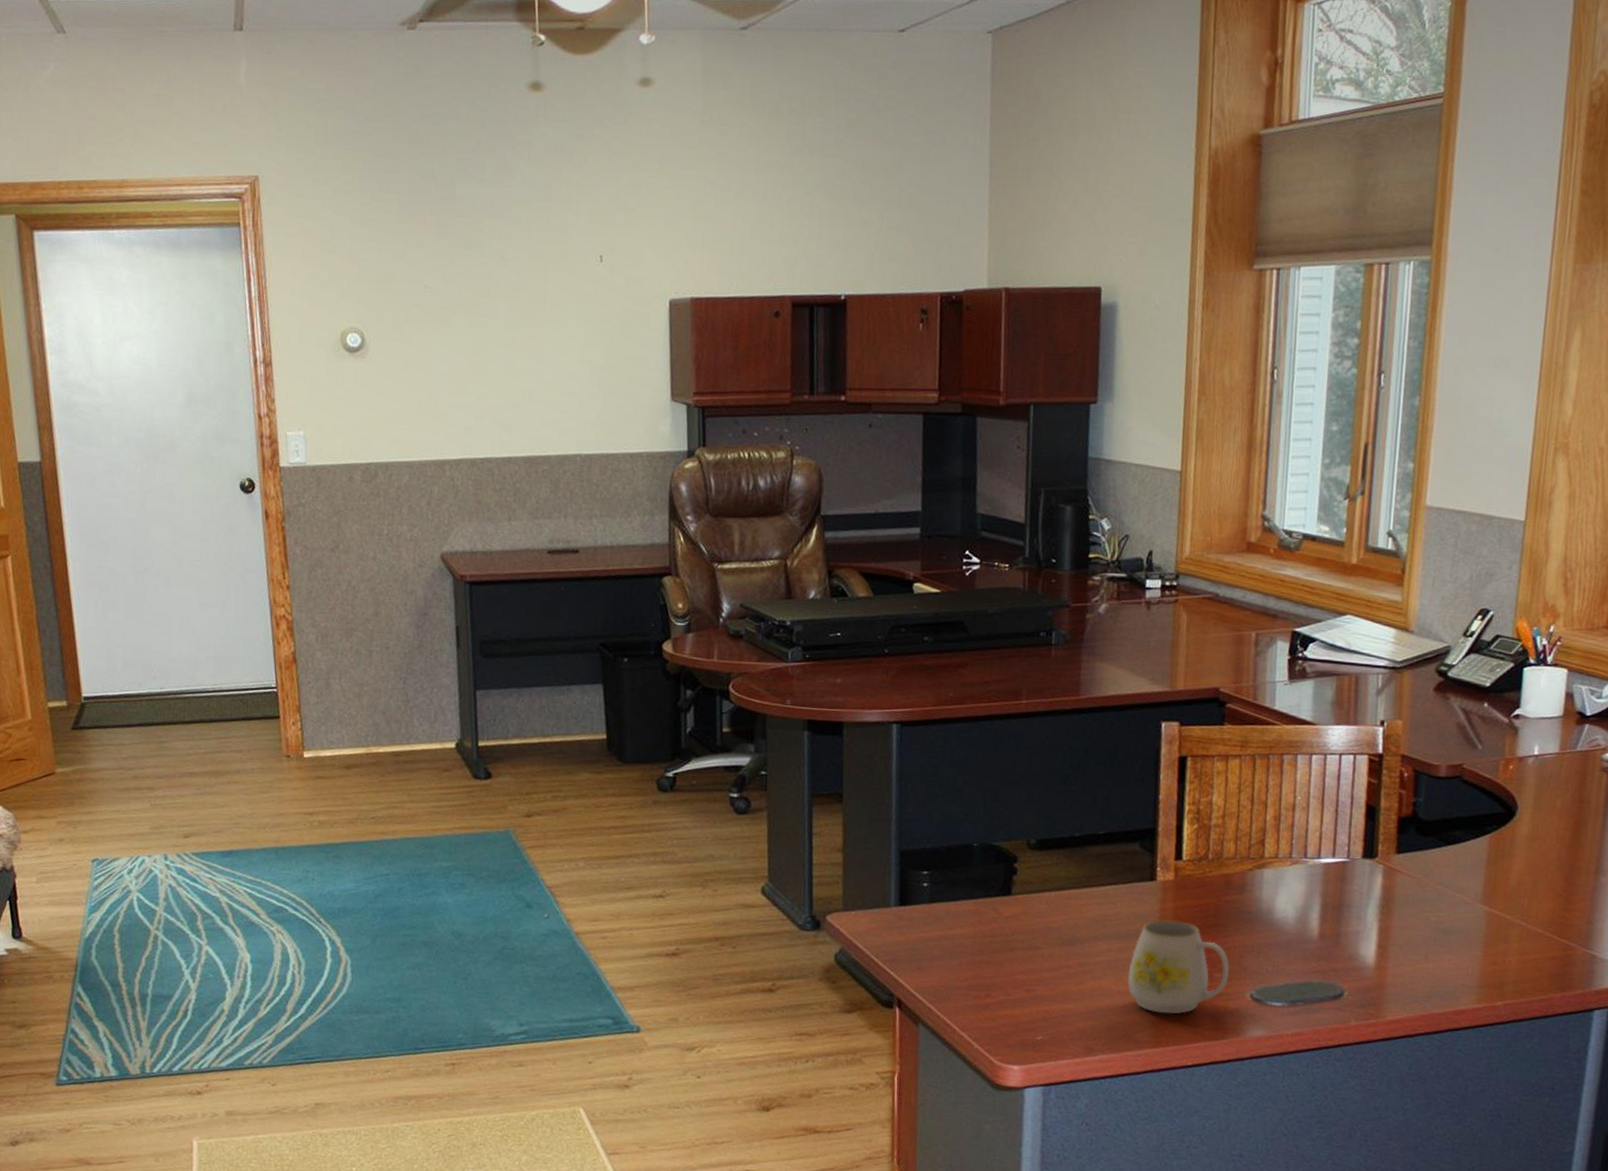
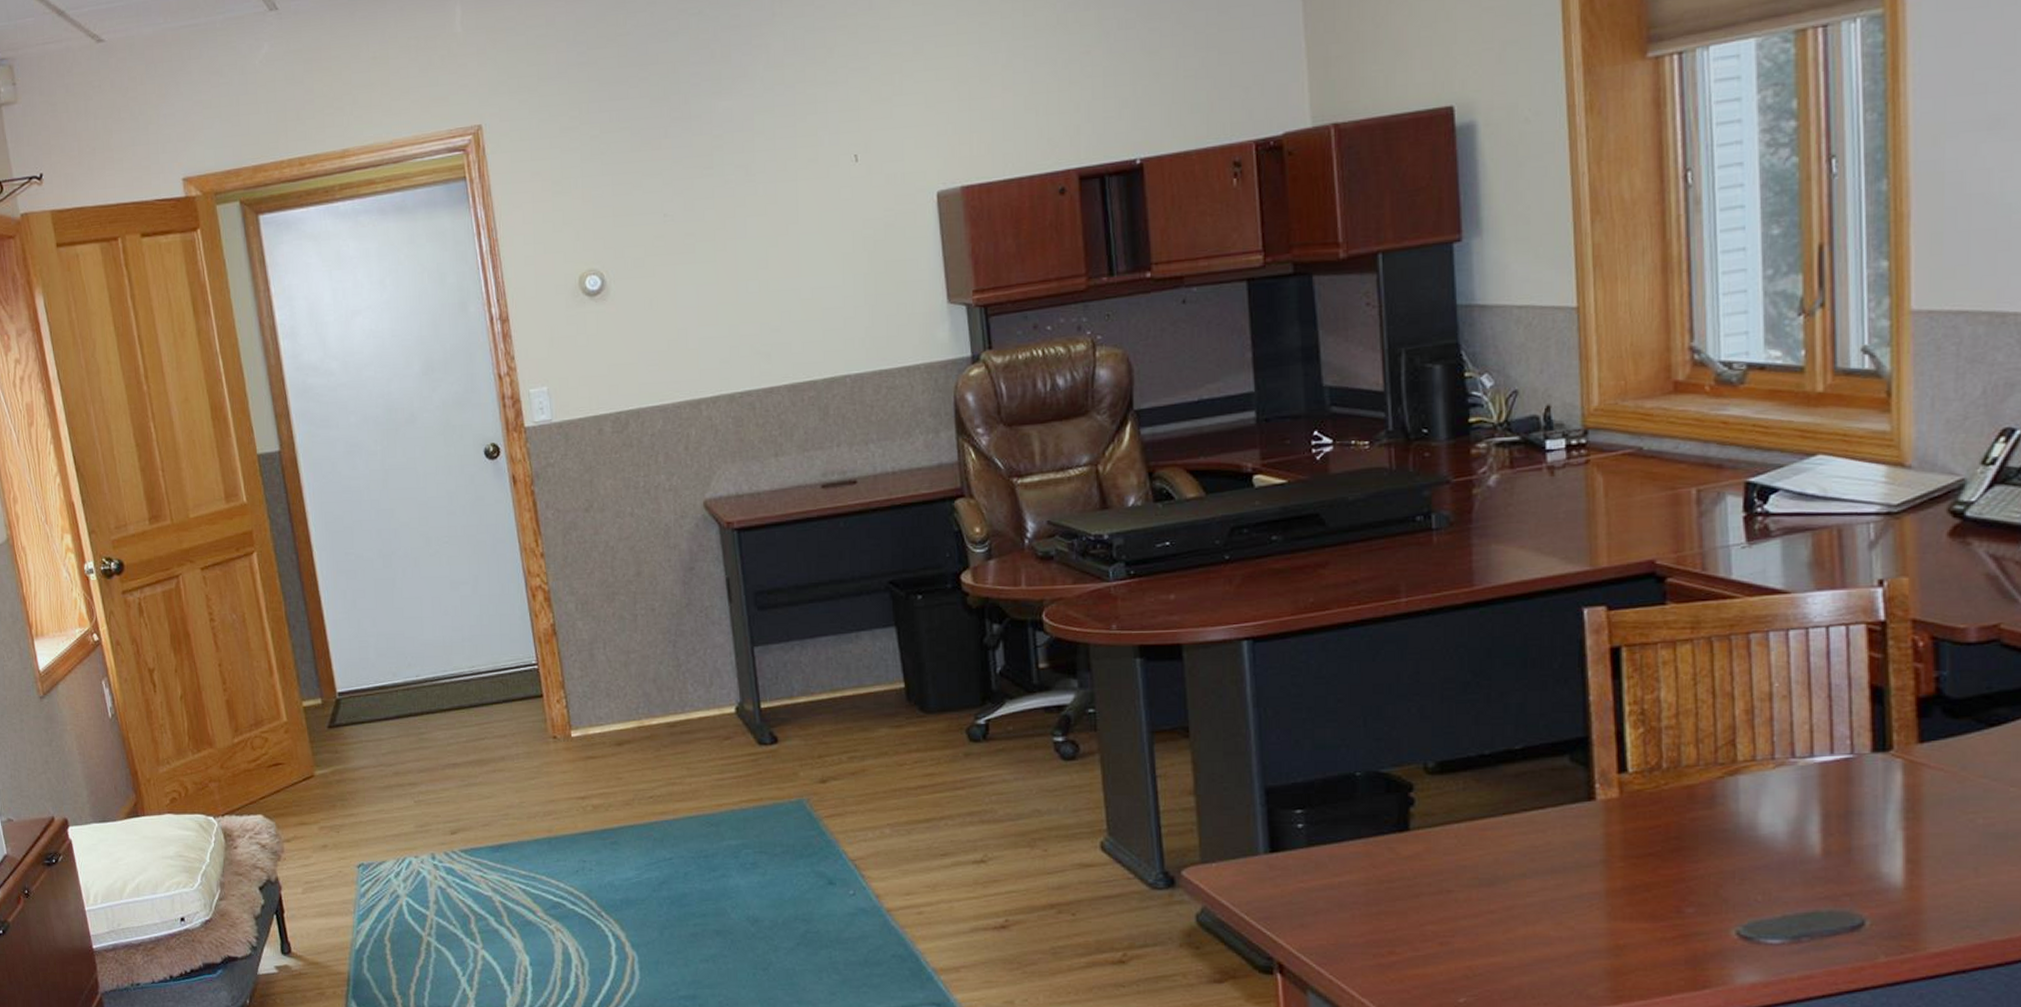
mug: present [1127,920,1229,1015] -> none [1570,847,1704,962]

